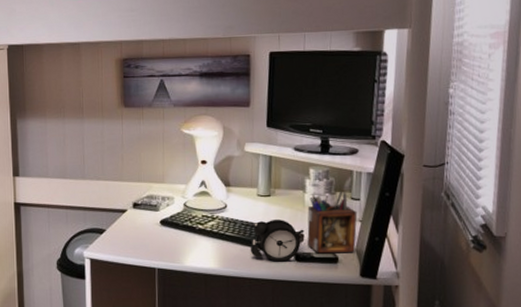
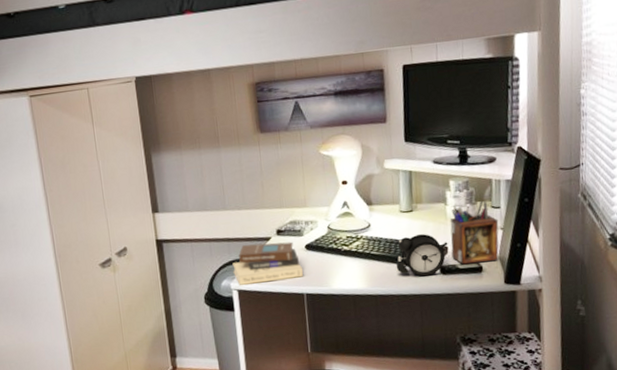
books: none [87,214,157,254] -> present [232,241,303,285]

